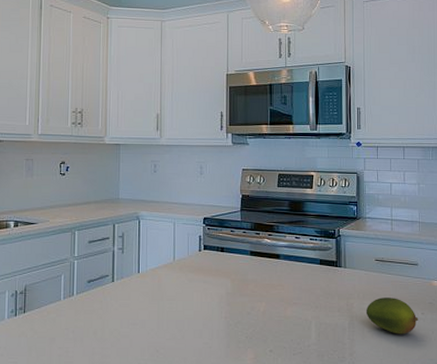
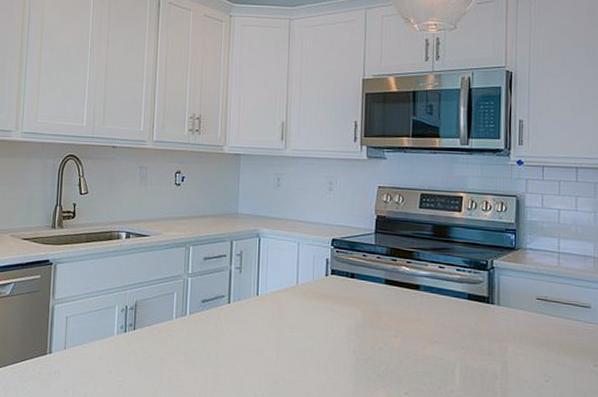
fruit: present [365,297,419,334] -> none [522,342,590,388]

